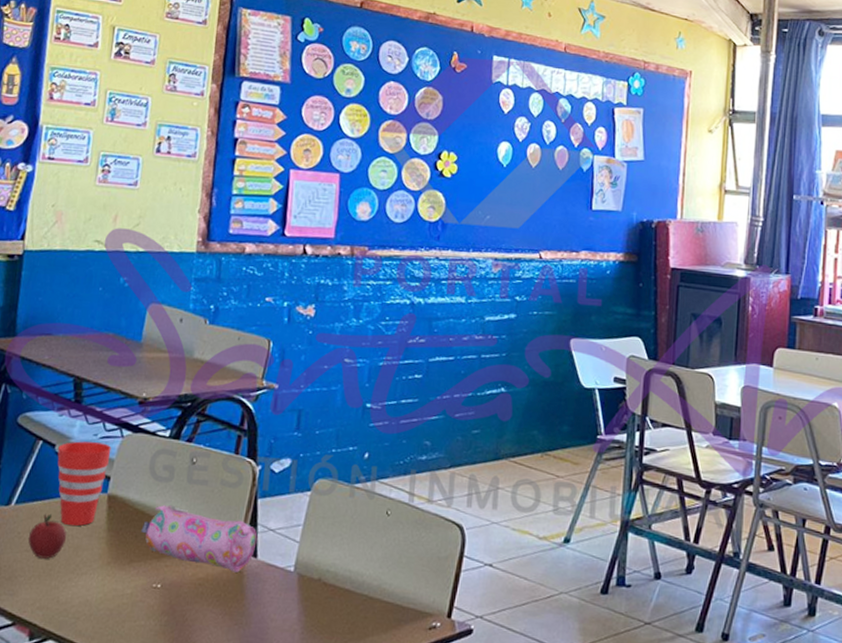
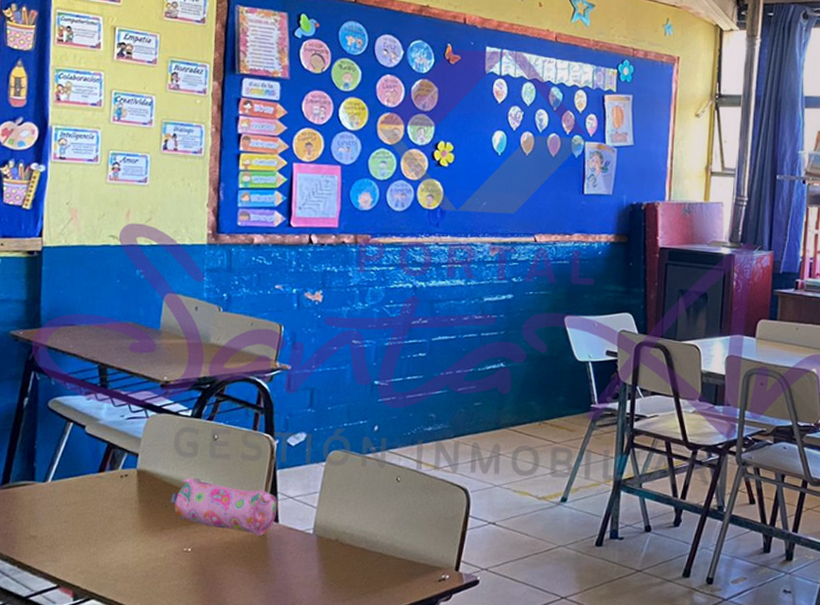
apple: present [28,513,67,559] -> none [66,488,102,529]
cup: present [57,441,112,527] -> none [88,422,138,499]

